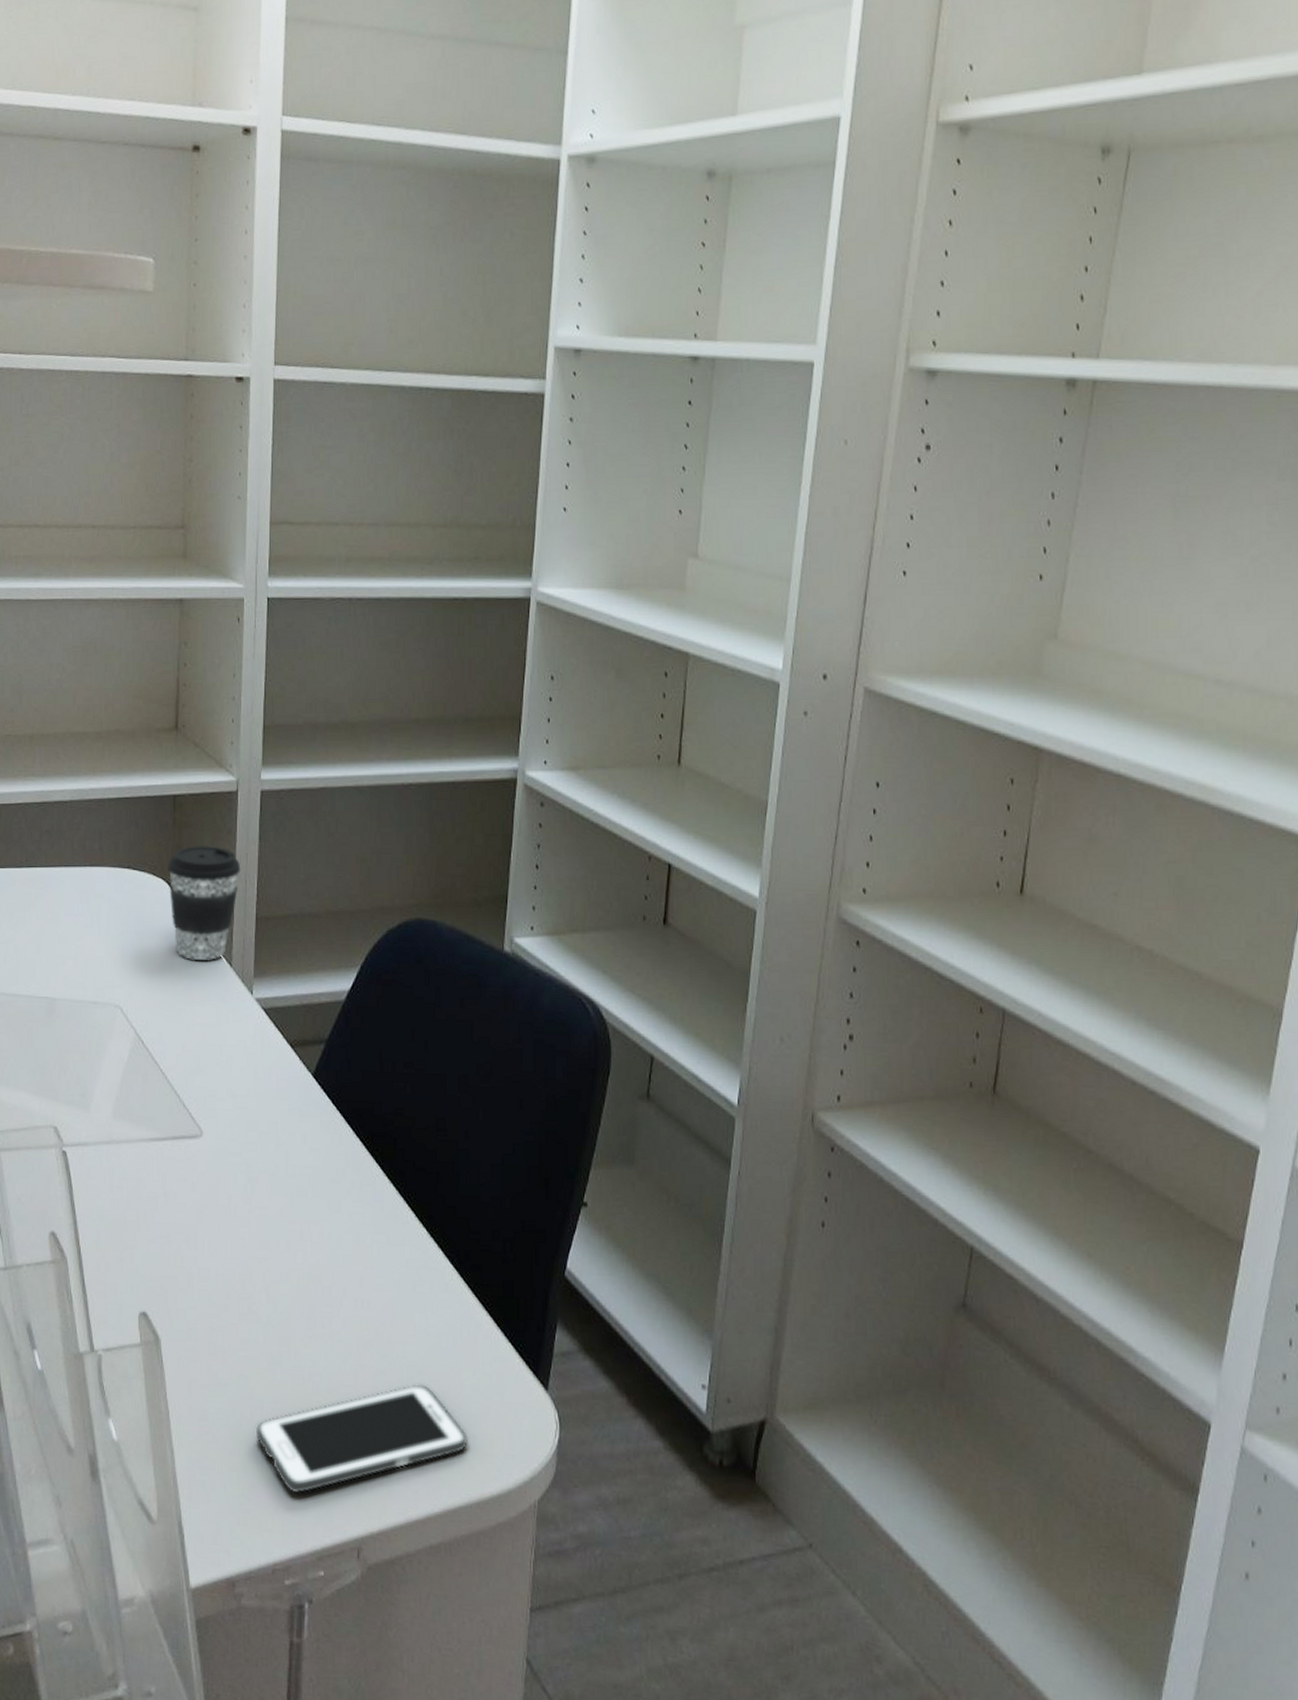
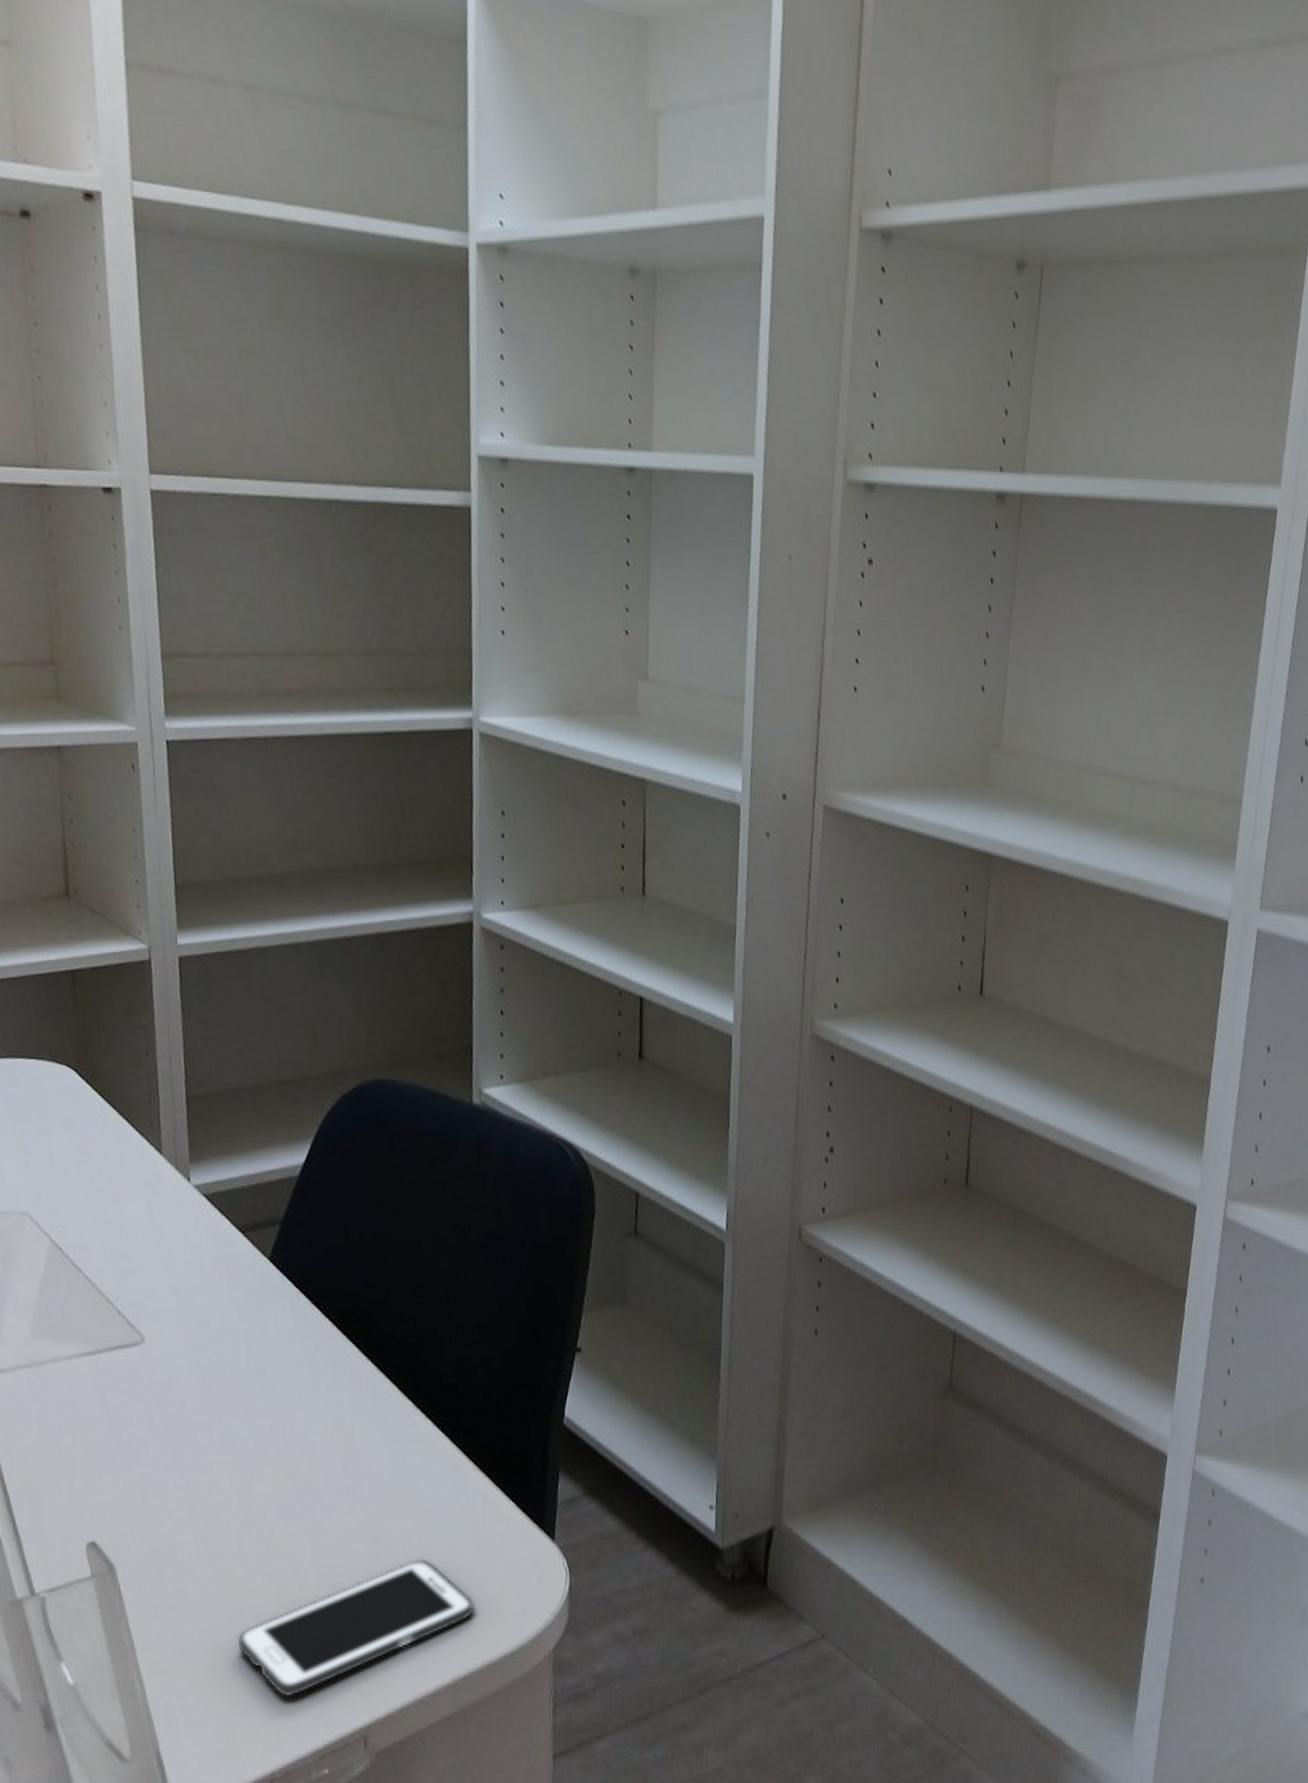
coffee cup: present [168,844,241,960] -> none [71,1022,163,1152]

